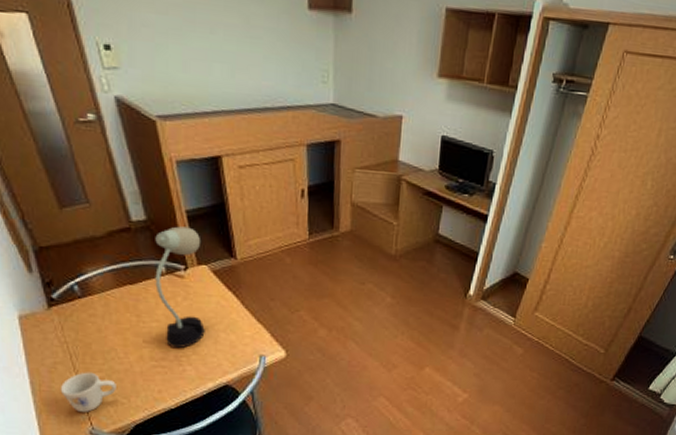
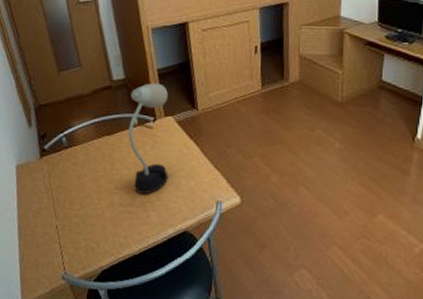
mug: present [60,372,116,412] -> none [41,217,89,257]

